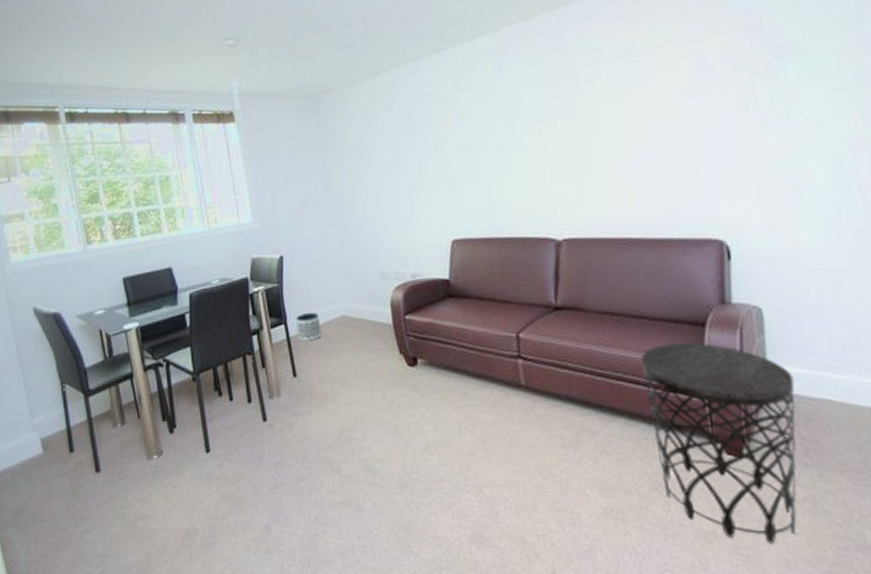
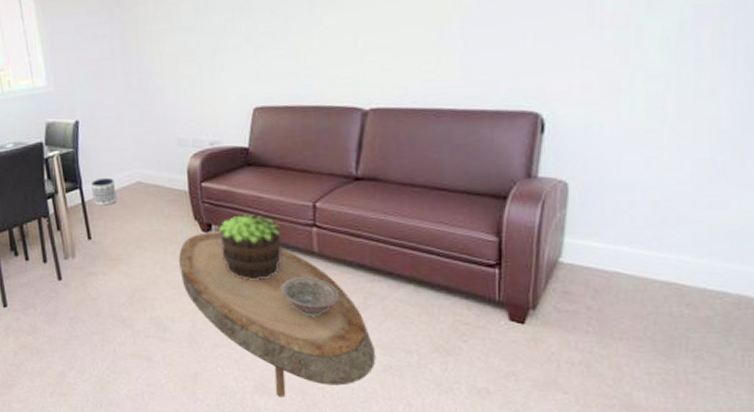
coffee table: none [385,367,596,548] -> present [179,233,376,397]
potted plant: none [425,347,490,417] -> present [219,214,282,280]
decorative bowl: none [490,411,552,455] -> present [281,276,340,317]
side table: present [641,342,797,544] -> none [437,215,589,401]

